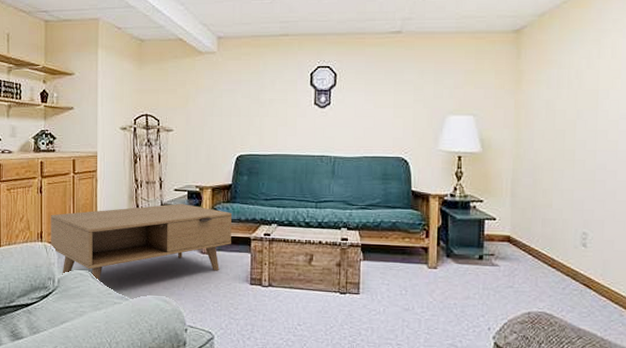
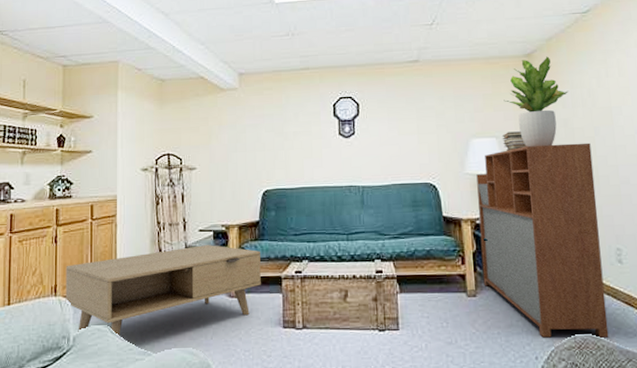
storage cabinet: none [445,125,571,315] -> present [476,142,609,338]
book stack: none [479,110,505,130] -> present [502,131,527,151]
potted plant: none [486,33,556,127] -> present [503,56,569,147]

